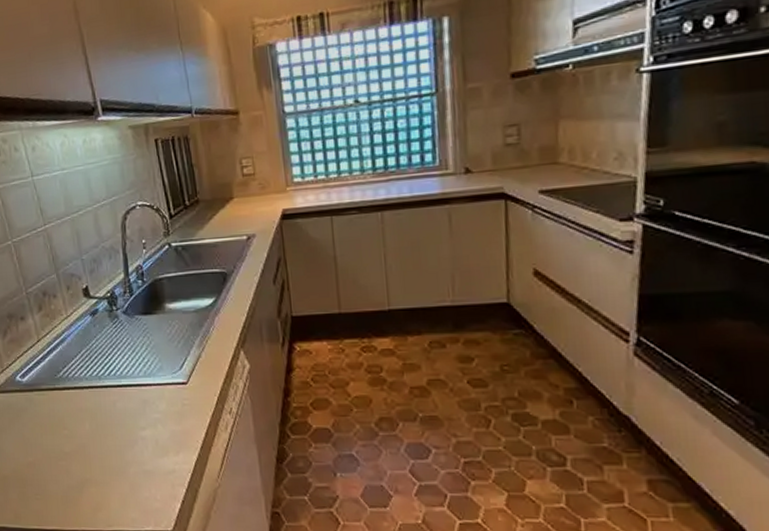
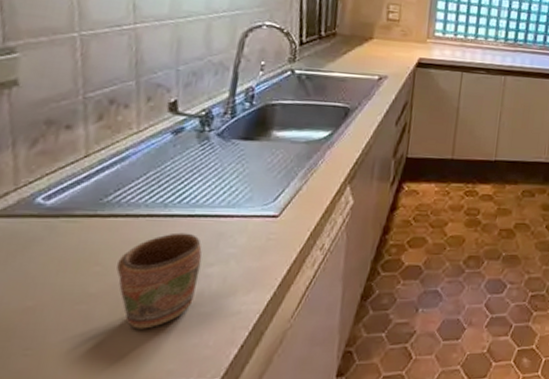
mug: none [78,401,137,483] -> present [116,232,202,329]

